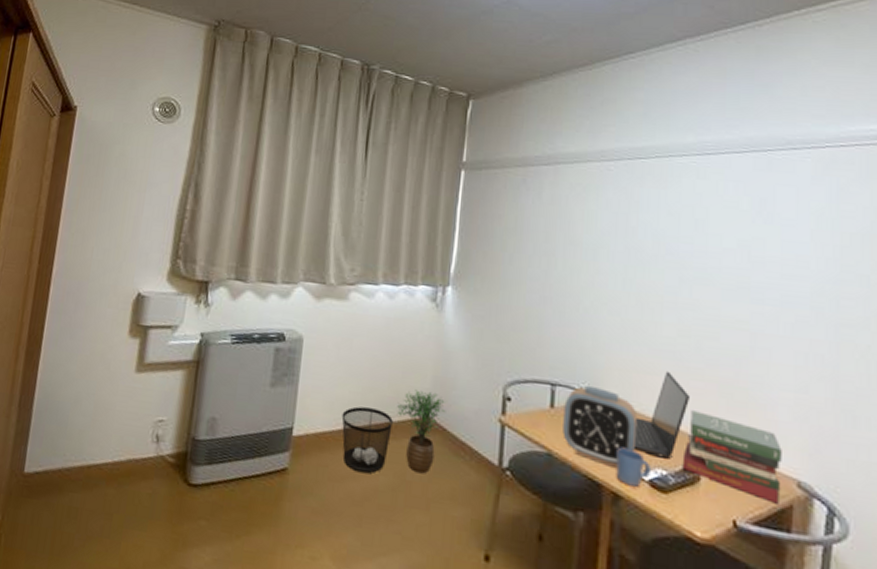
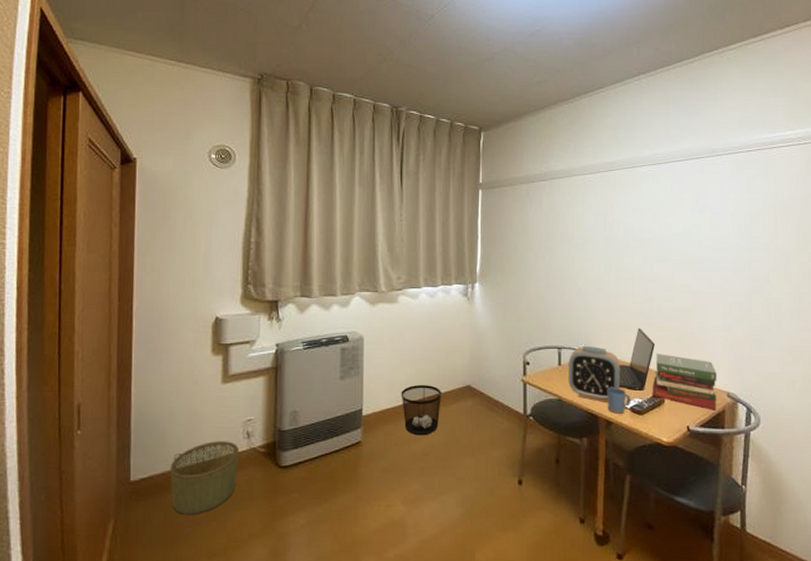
basket: none [64,440,146,526] -> present [170,441,240,516]
potted plant: present [397,389,446,474] -> none [444,366,482,429]

